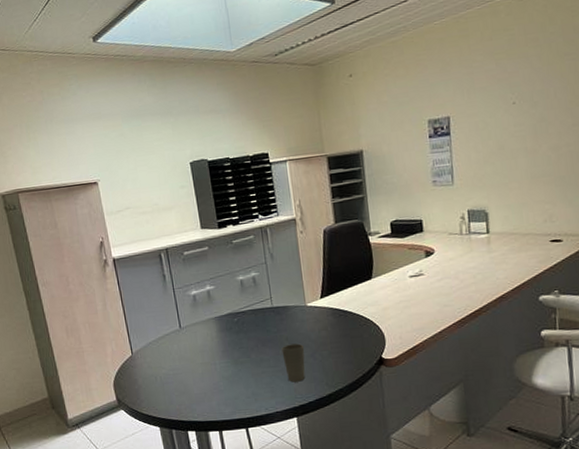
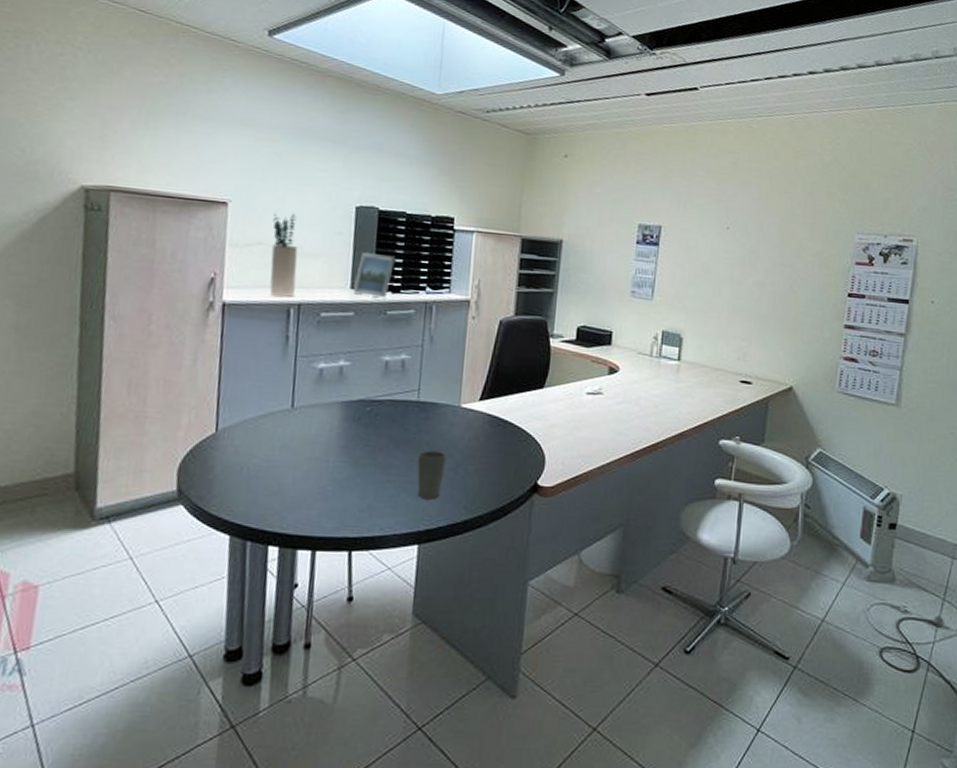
vase: none [132,179,161,247] -> present [269,213,298,298]
picture frame: none [203,195,230,232] -> present [352,253,395,299]

